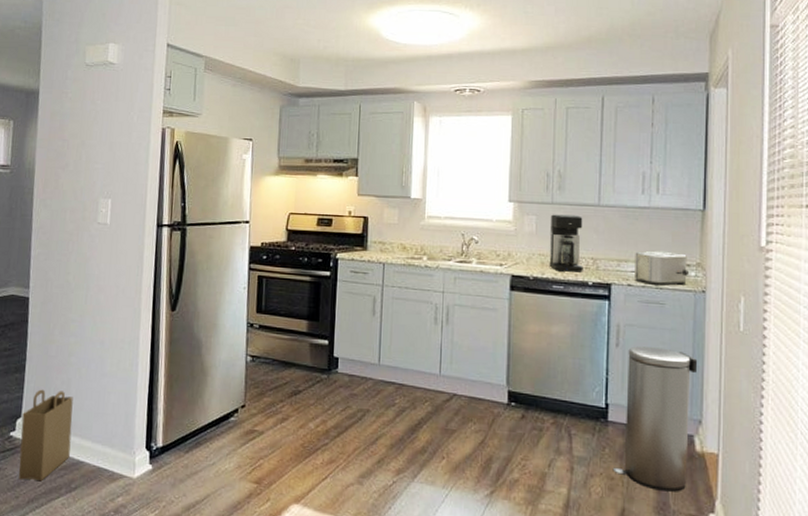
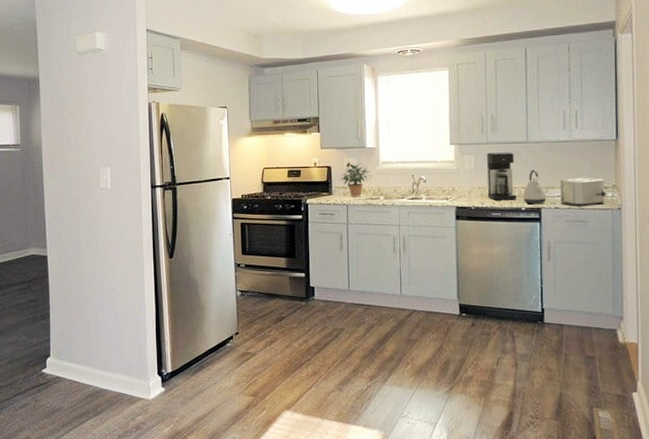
shopping bag: present [19,389,73,482] -> none [51,332,94,408]
potted plant: none [377,213,415,255] -> present [339,161,372,197]
kettle: none [590,238,618,280] -> present [523,170,546,205]
pedal bin: present [612,346,698,492] -> none [550,259,618,377]

